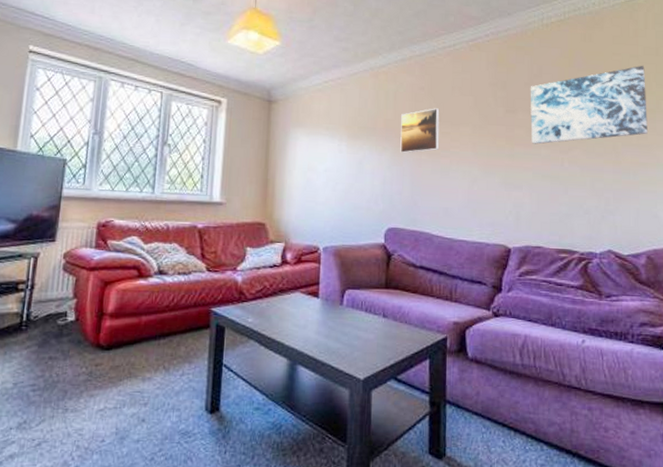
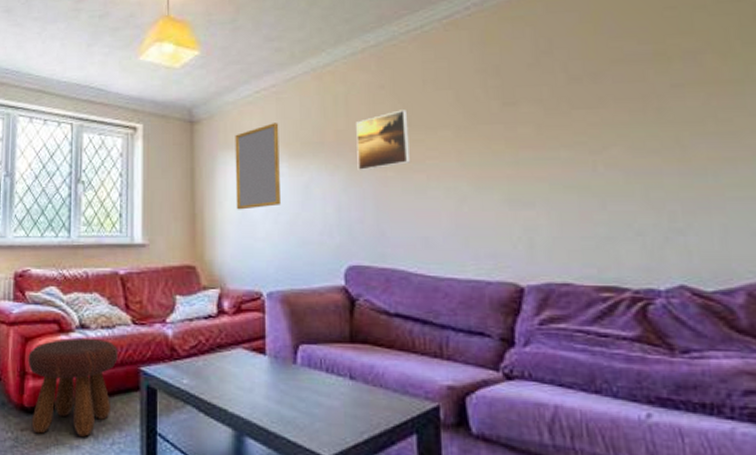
footstool: none [106,282,192,369] -> present [28,337,118,437]
home mirror: none [302,108,342,178] -> present [235,123,282,210]
wall art: present [530,65,648,144] -> none [536,18,733,145]

